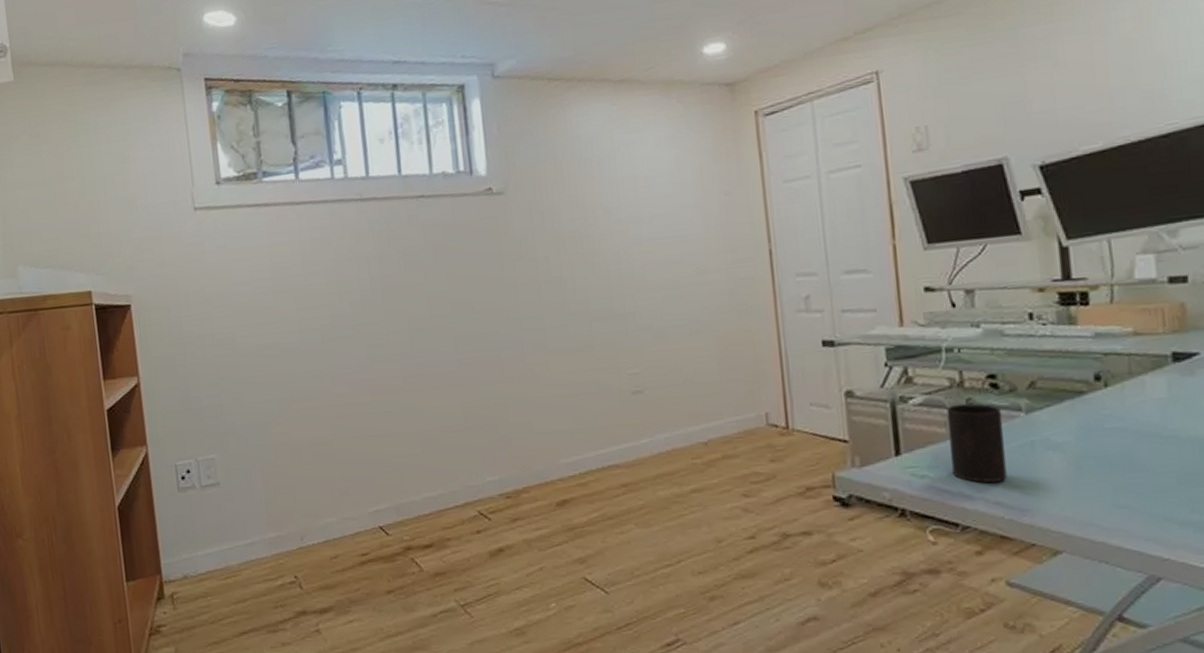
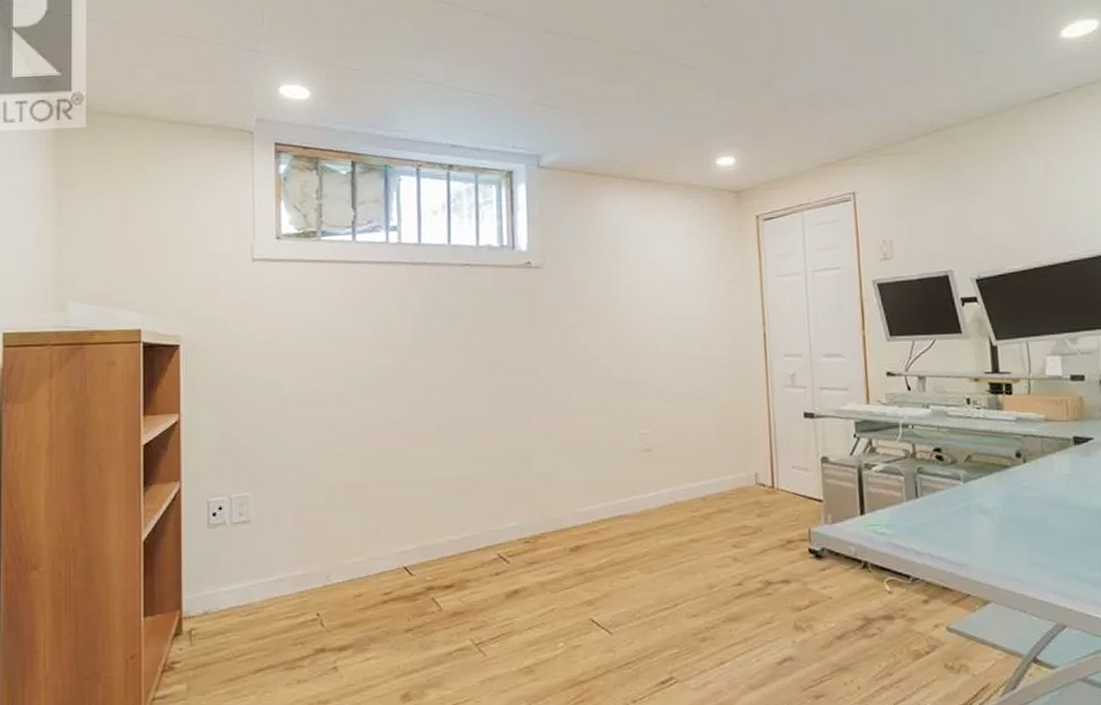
cup: present [946,404,1007,483] -> none [902,472,949,541]

